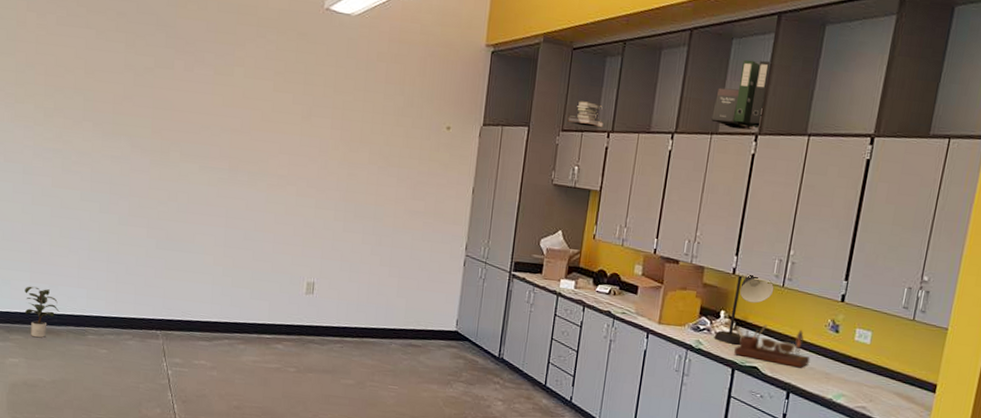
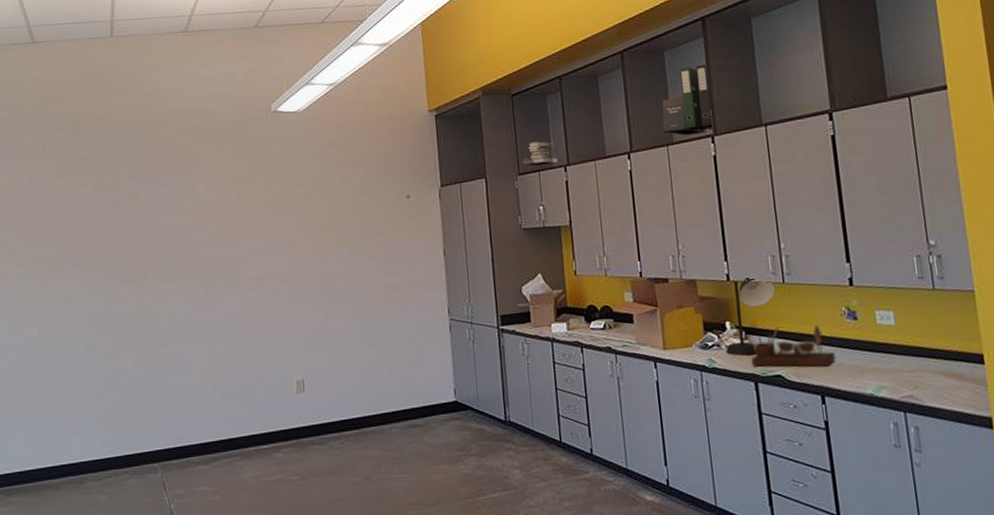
potted plant: present [25,286,60,338] -> none [21,441,57,496]

